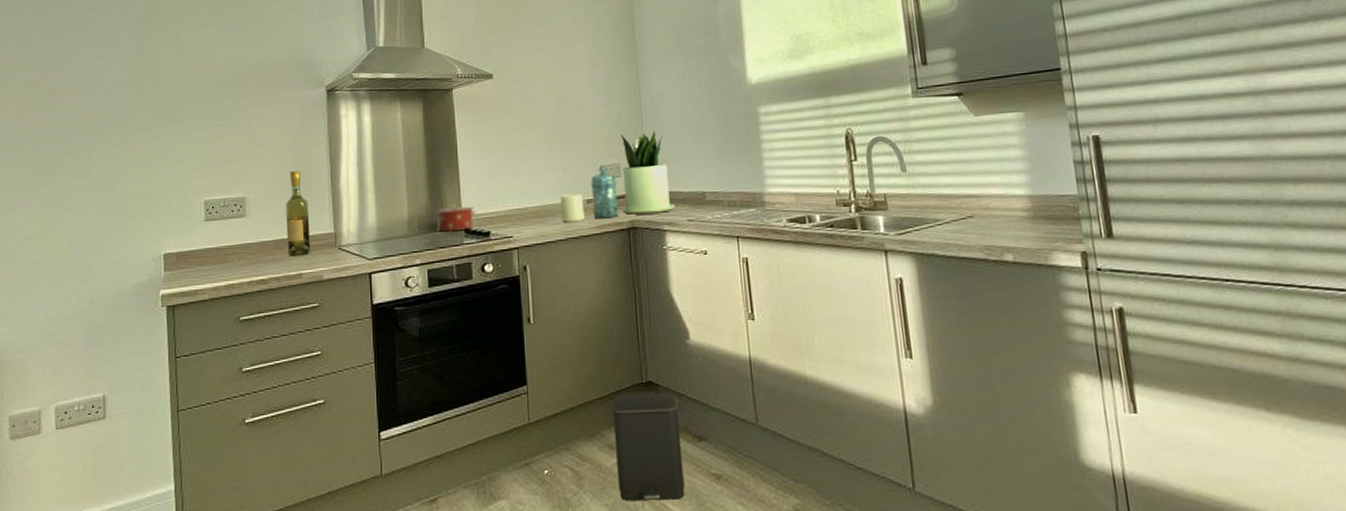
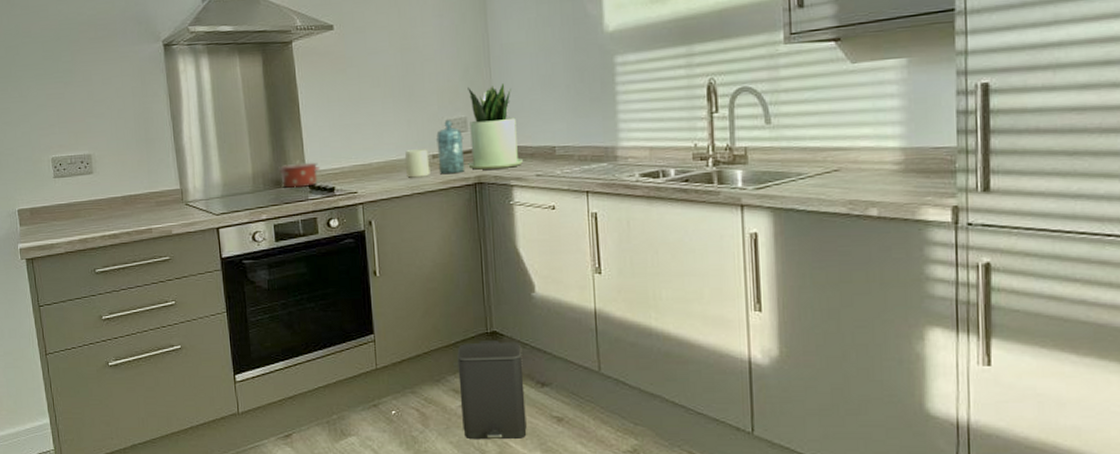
bottle: present [286,170,311,257] -> none [131,127,159,212]

